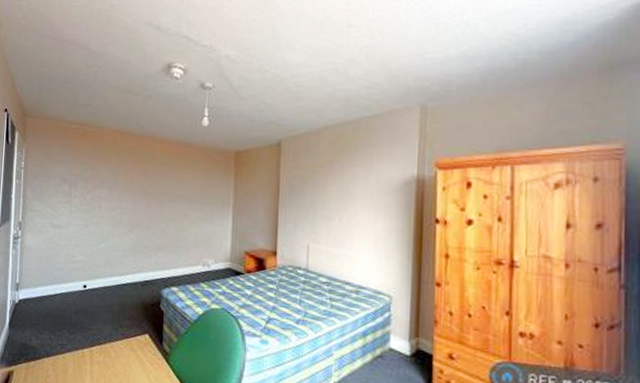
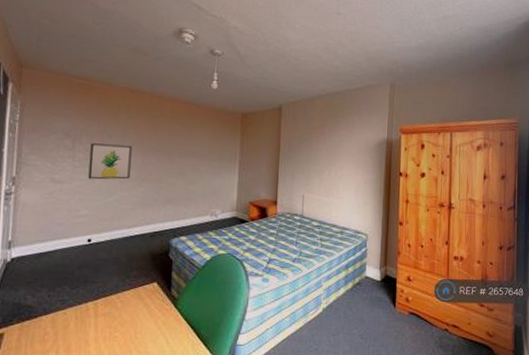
wall art: none [83,188,123,225] -> present [88,143,132,180]

